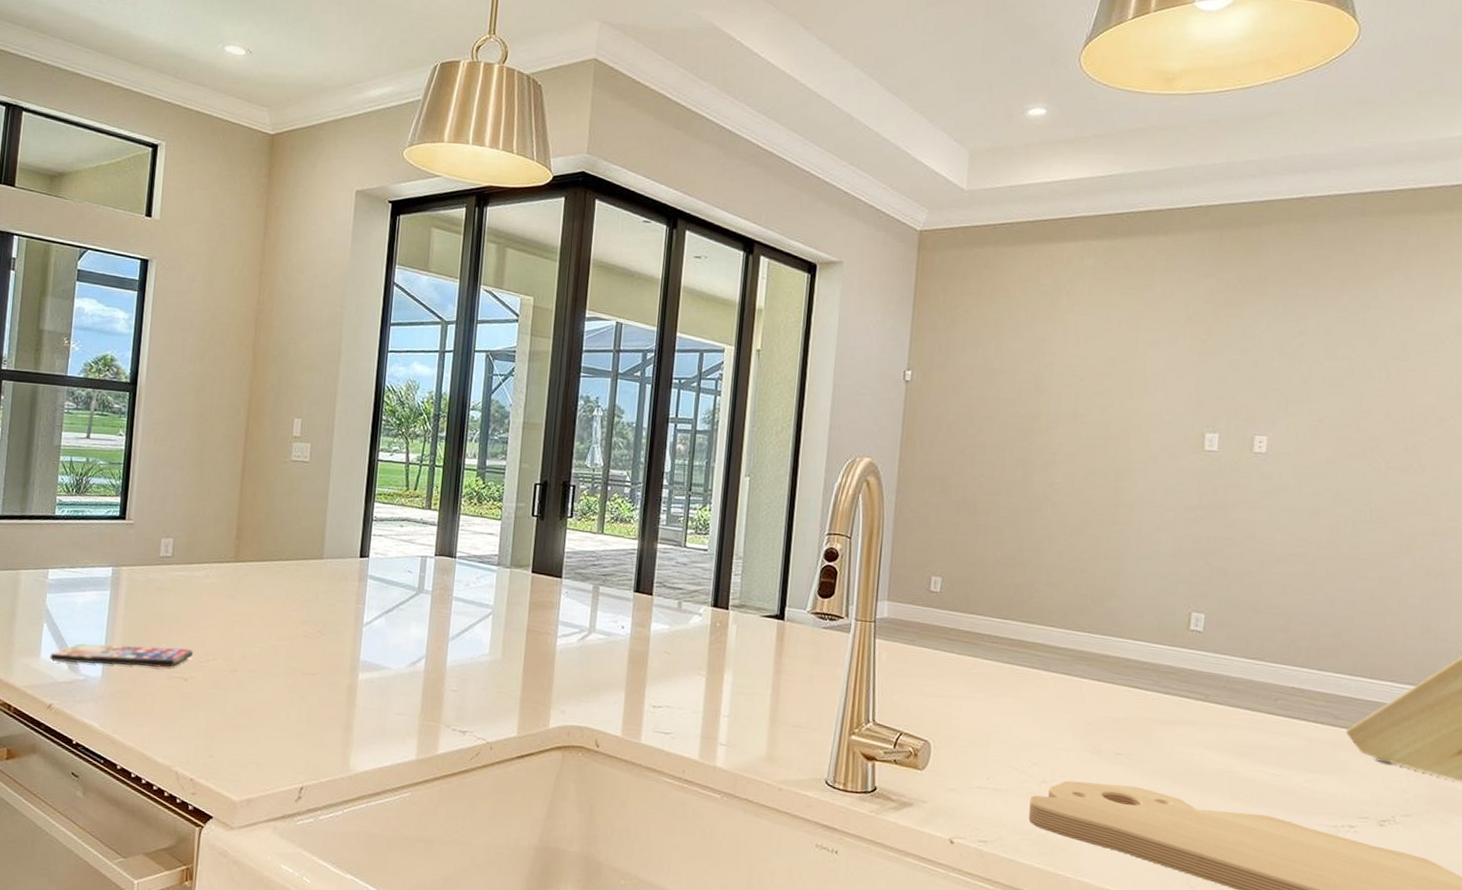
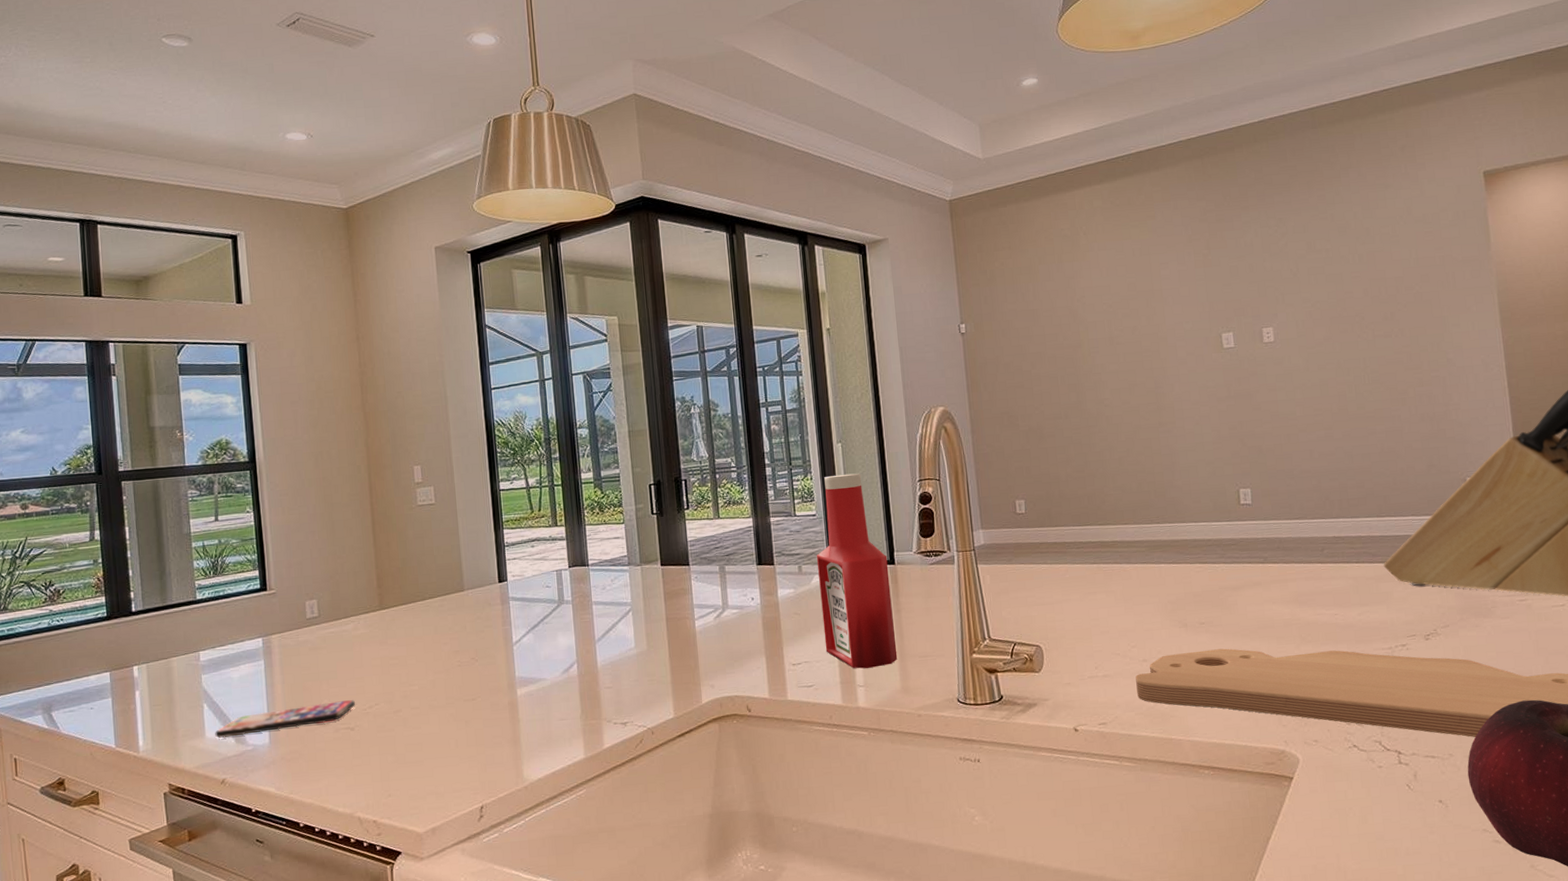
ketchup bottle: none [691,510,777,728] -> present [816,473,898,669]

